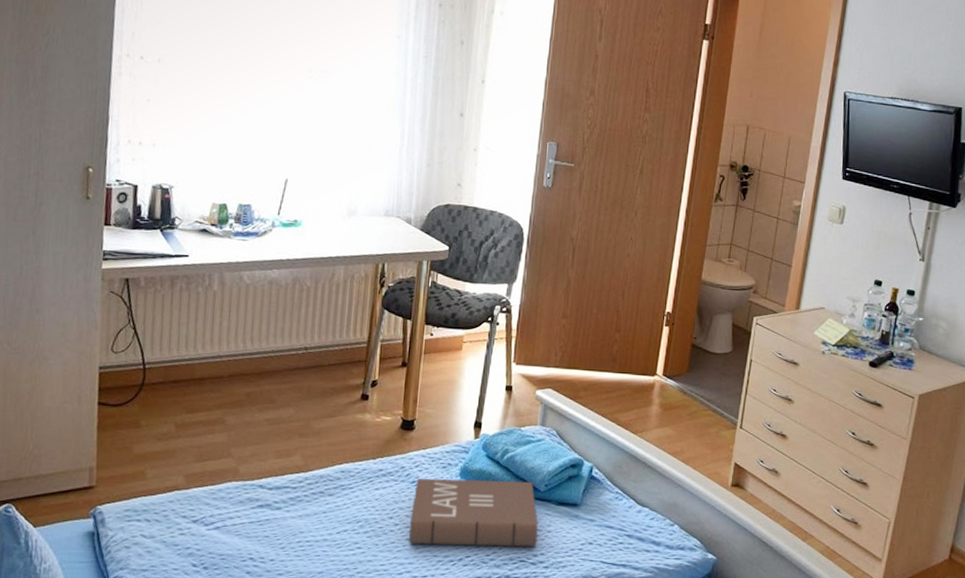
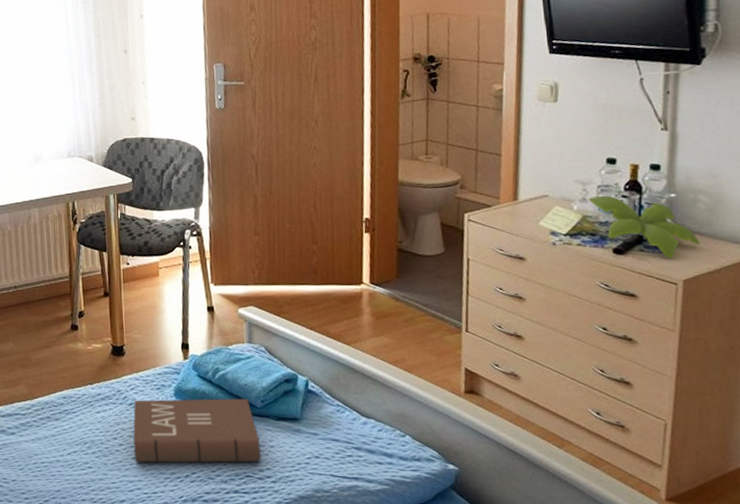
plant: none [856,312,936,375] -> present [589,195,701,258]

